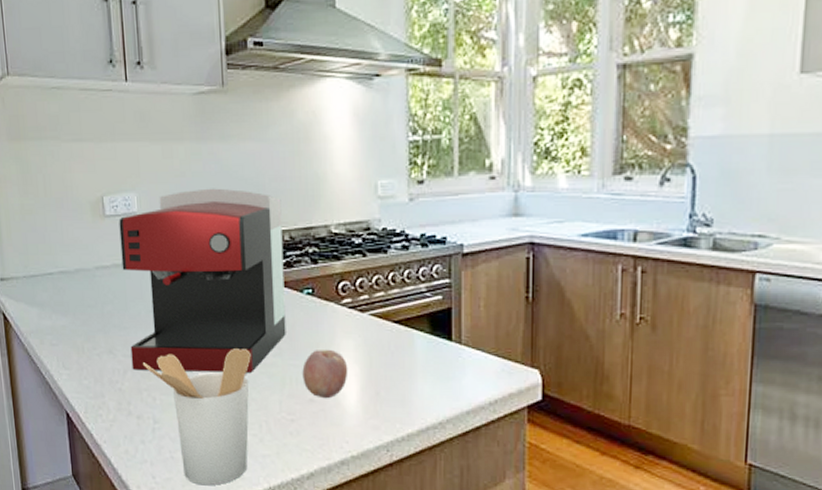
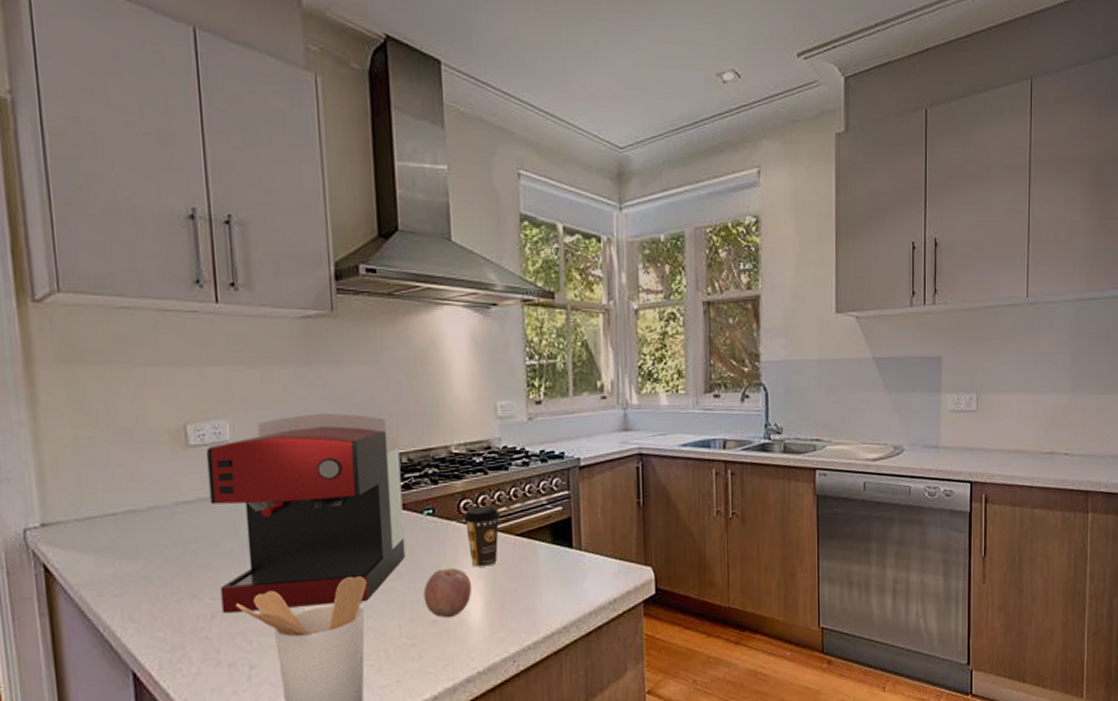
coffee cup: none [340,289,379,352] -> present [462,505,502,567]

